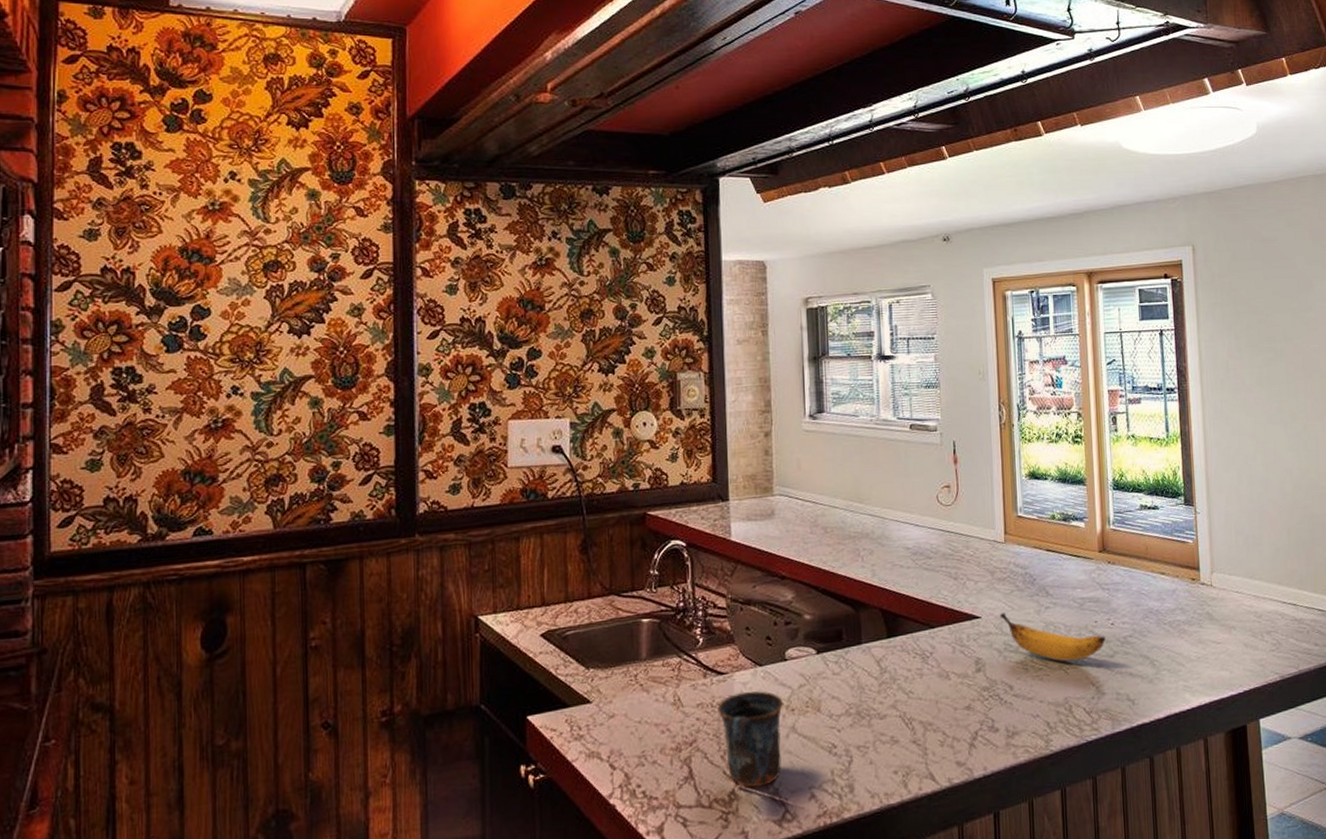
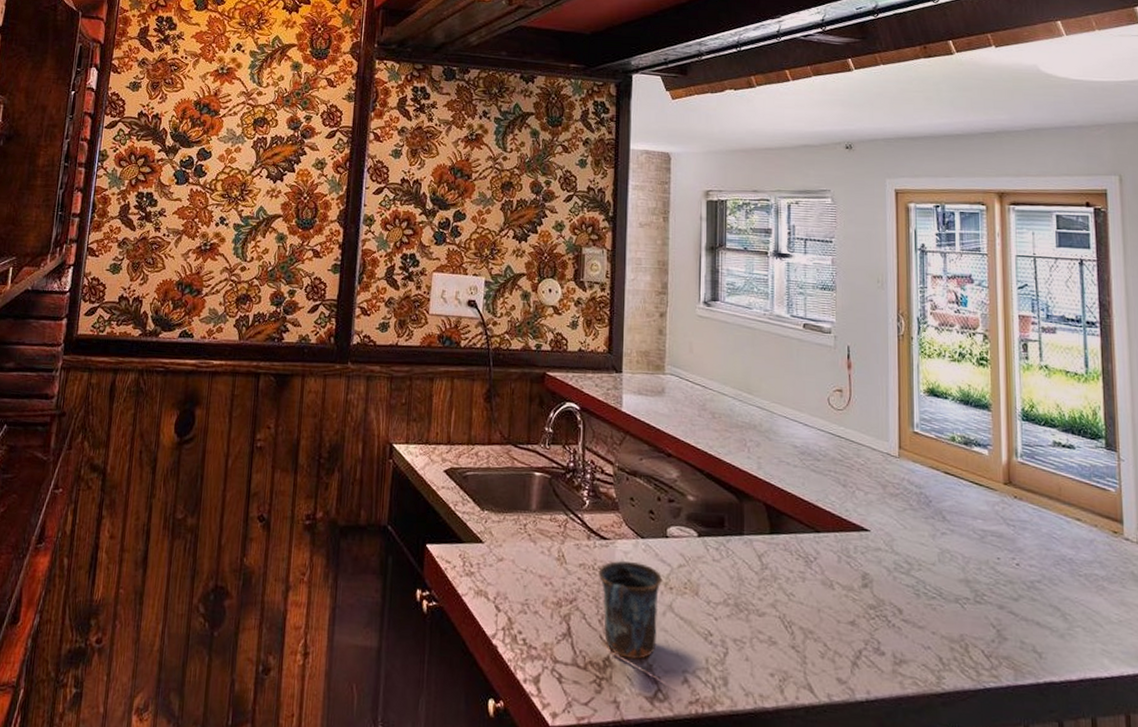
banana: present [999,613,1106,661] -> none [890,530,1009,597]

